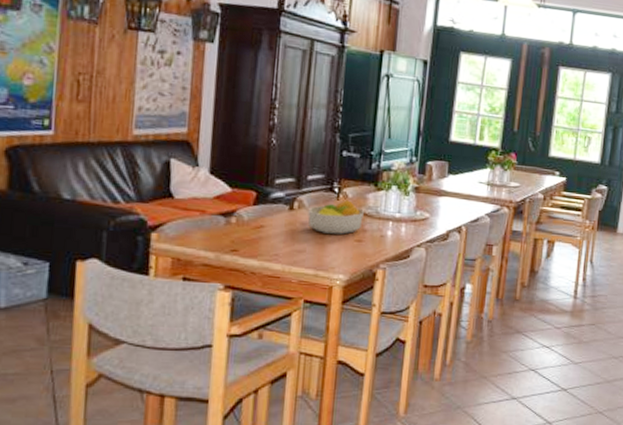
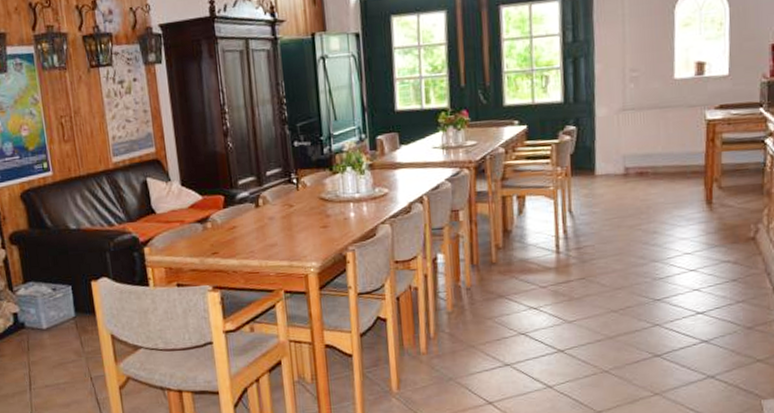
fruit bowl: present [307,200,364,235] -> none [272,188,325,225]

